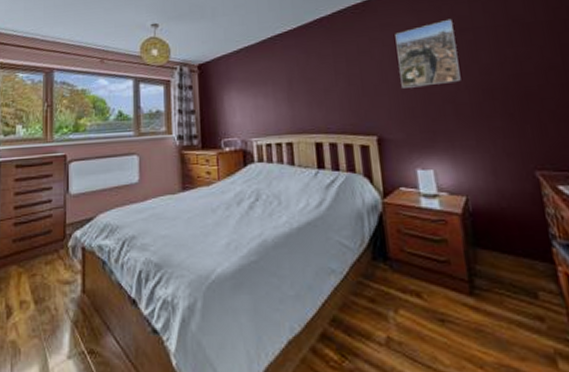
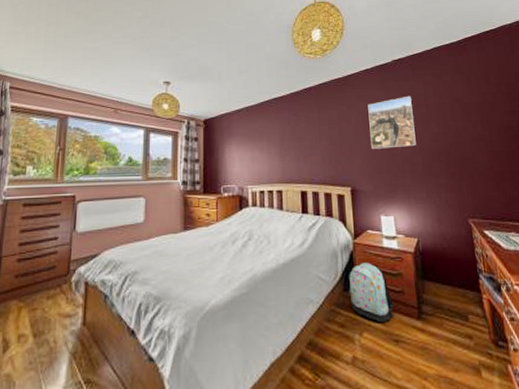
backpack: none [378,226,439,299] -> present [349,262,395,323]

